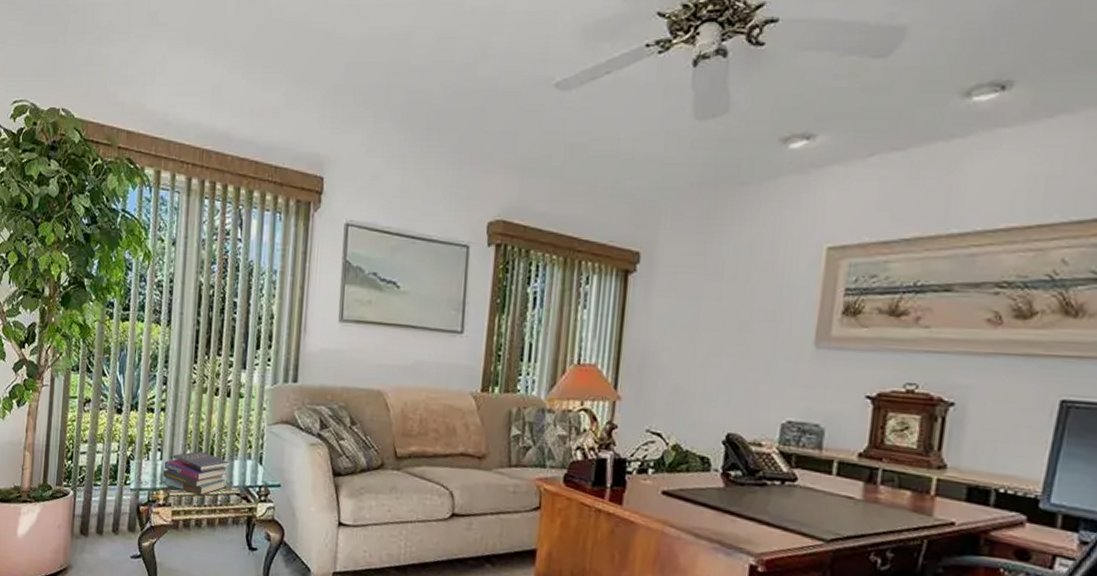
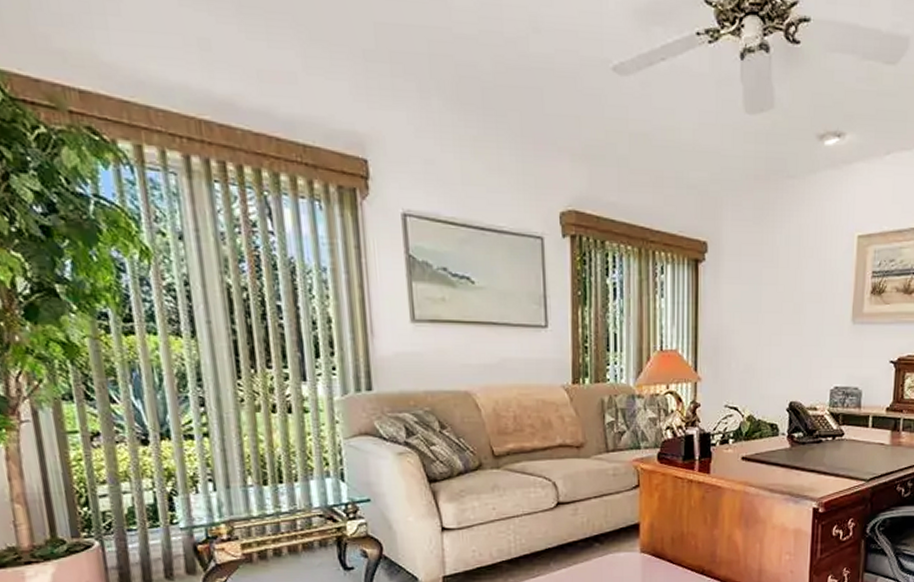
books: present [163,451,229,495] -> none [220,475,305,523]

